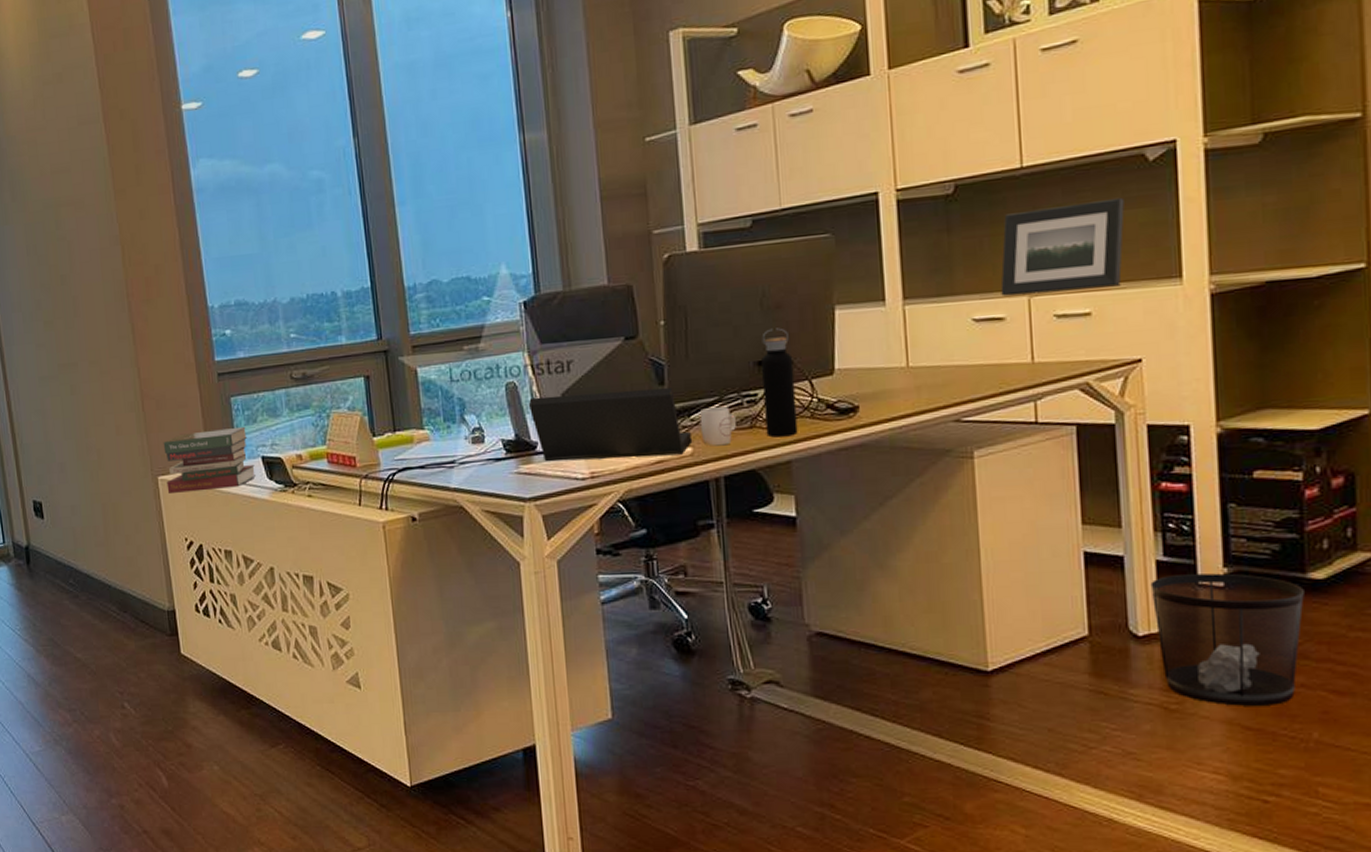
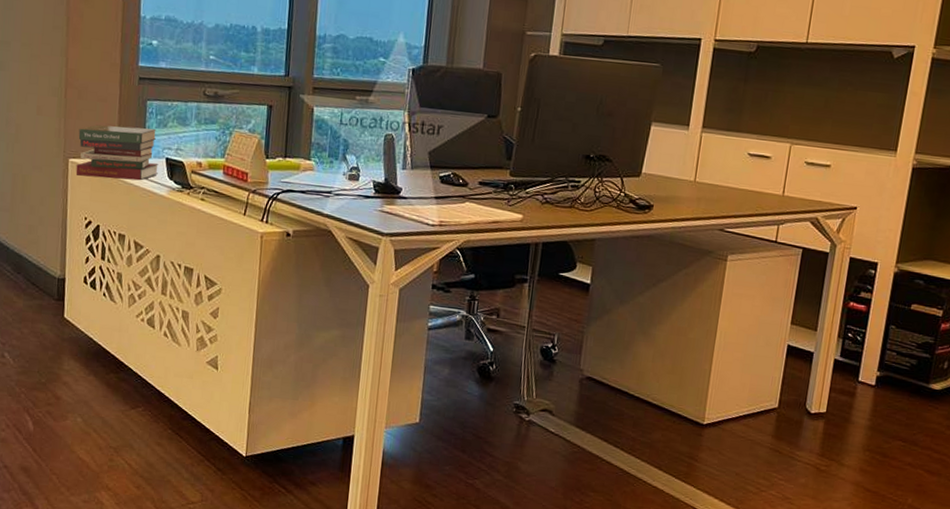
laptop: present [528,388,692,462] -> none [400,150,524,219]
mug: present [699,407,736,447] -> none [531,185,561,218]
water bottle: present [761,327,798,437] -> none [581,131,613,220]
picture frame: present [1000,197,1125,296] -> none [772,77,871,149]
waste bin: present [1150,573,1304,706] -> none [822,371,925,476]

